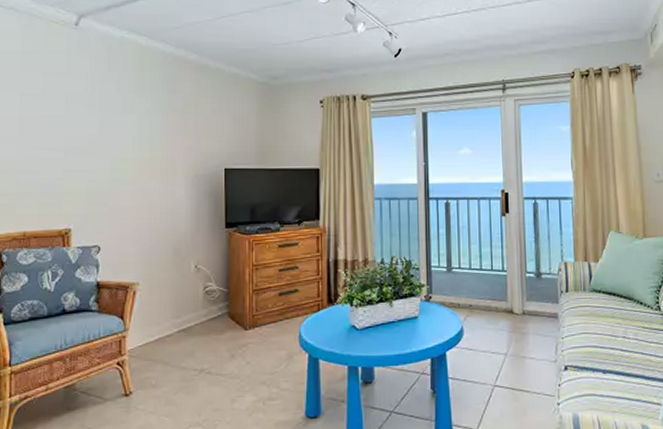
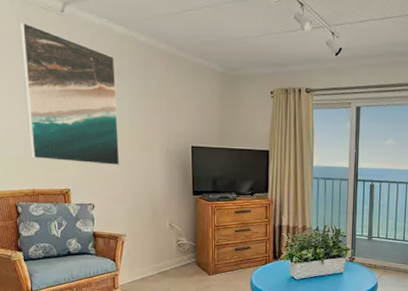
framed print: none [24,38,136,197] -> present [20,21,120,166]

